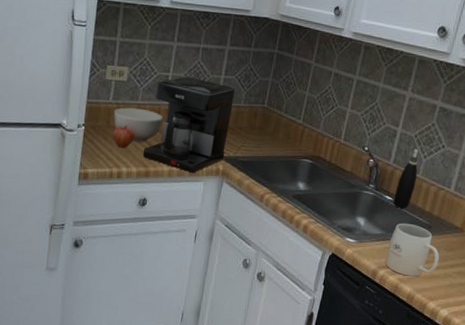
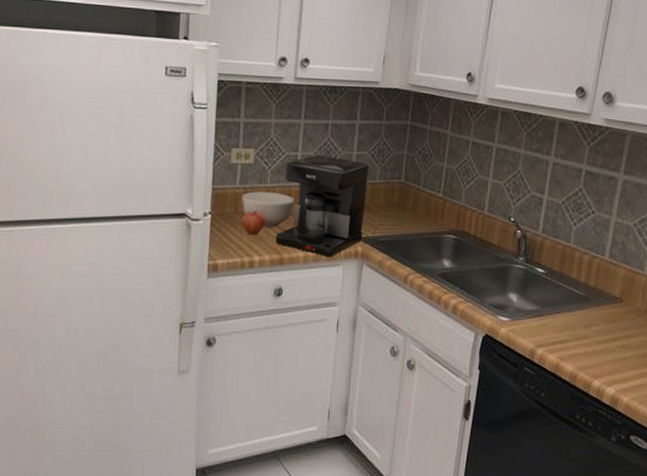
mug: present [385,223,439,277] -> none [543,296,600,354]
soap dispenser: present [393,149,419,209] -> none [546,216,568,281]

